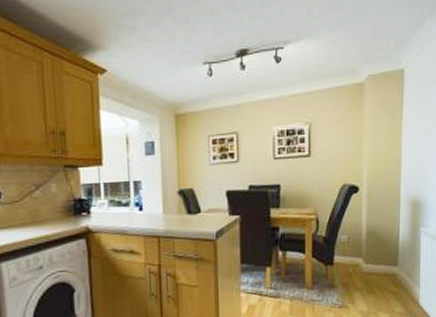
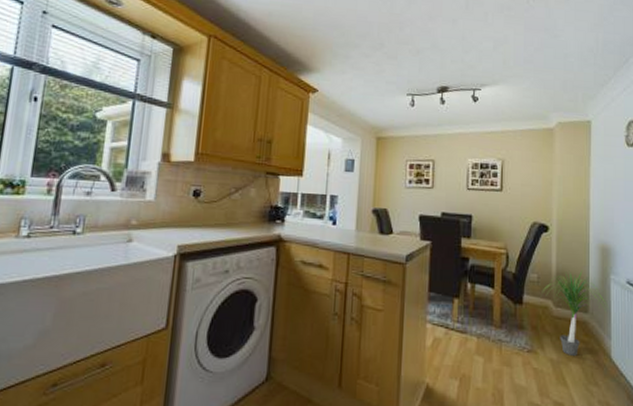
potted plant: none [352,227,417,306] -> present [542,271,608,356]

